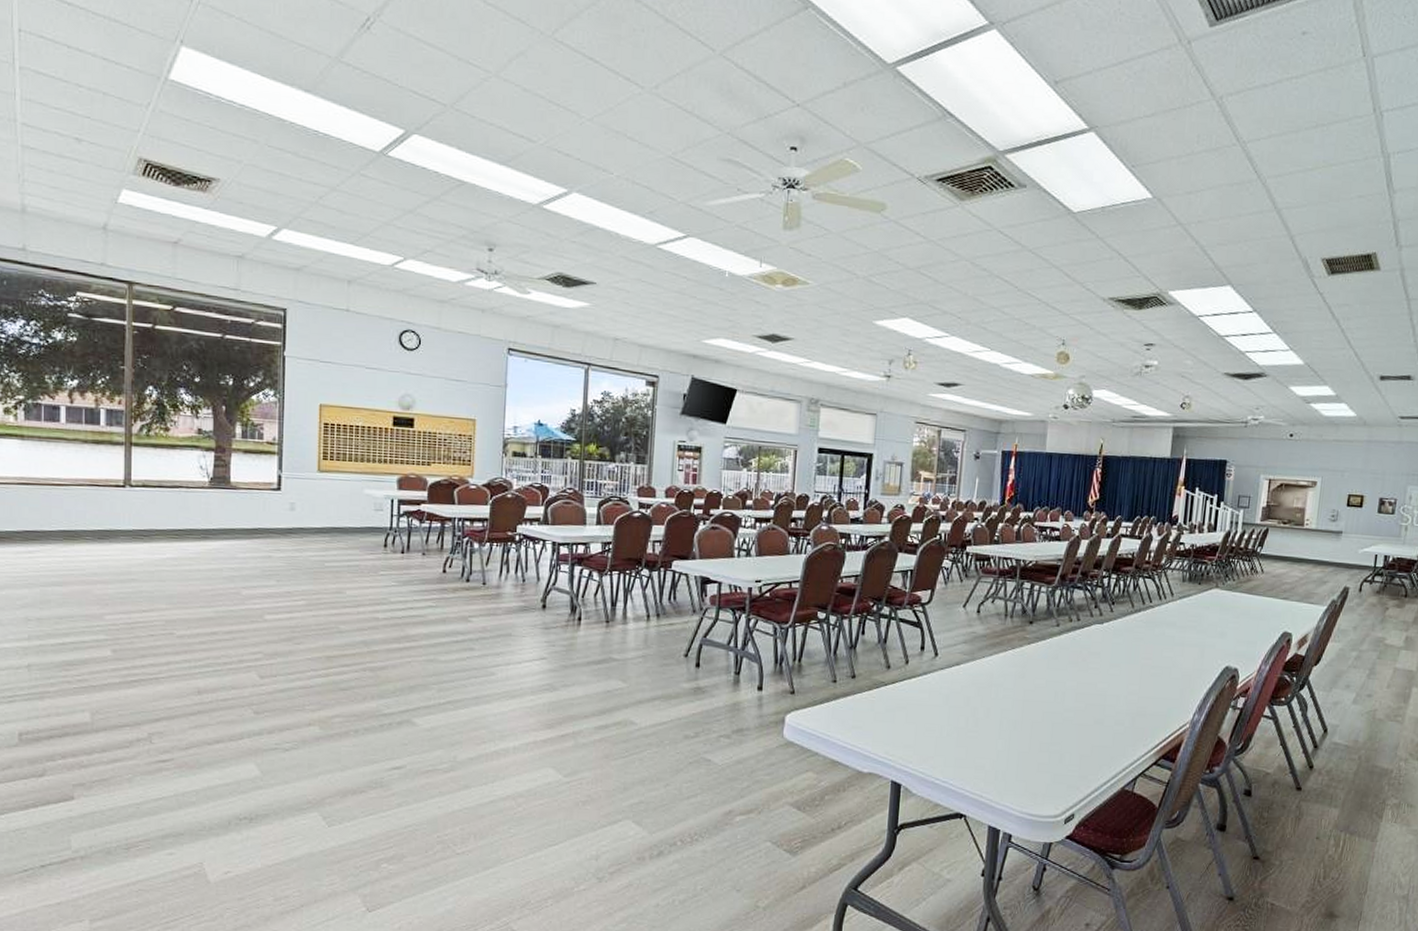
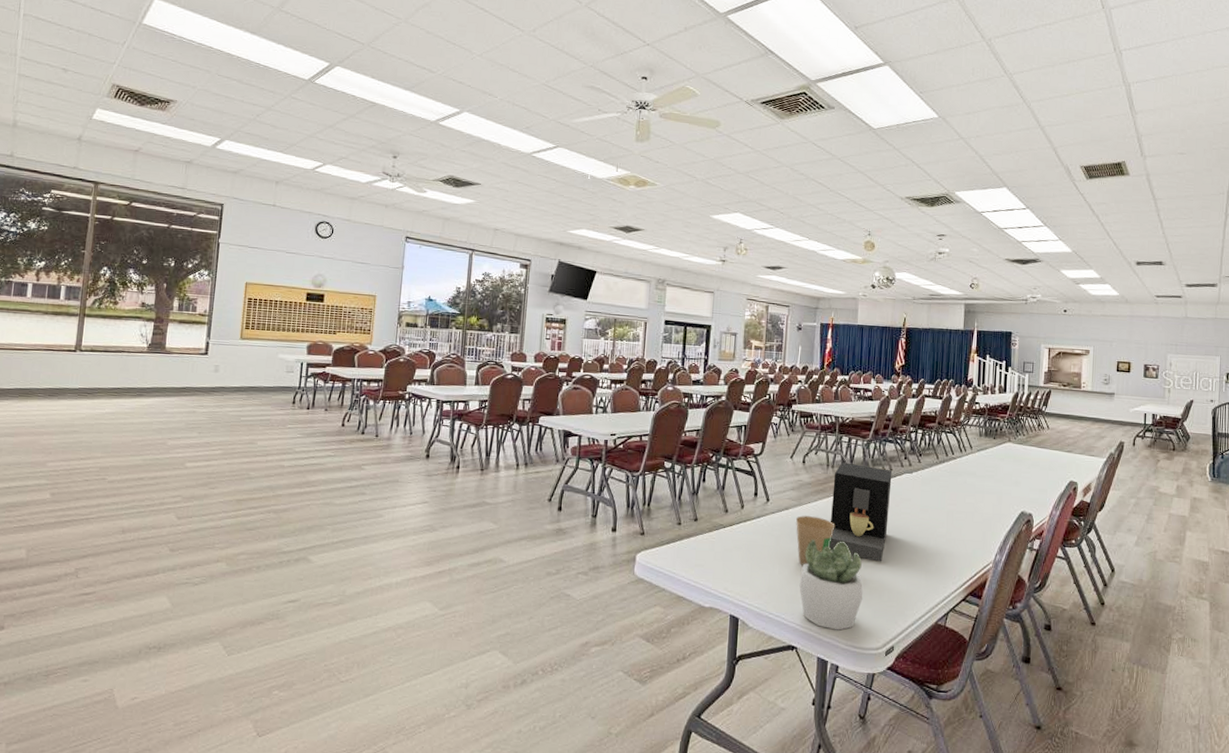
paper cup: none [968,672,1013,727] -> present [796,515,835,565]
succulent plant: none [970,697,1042,797] -> present [799,539,863,631]
coffee maker: none [1004,611,1080,723] -> present [828,462,892,562]

